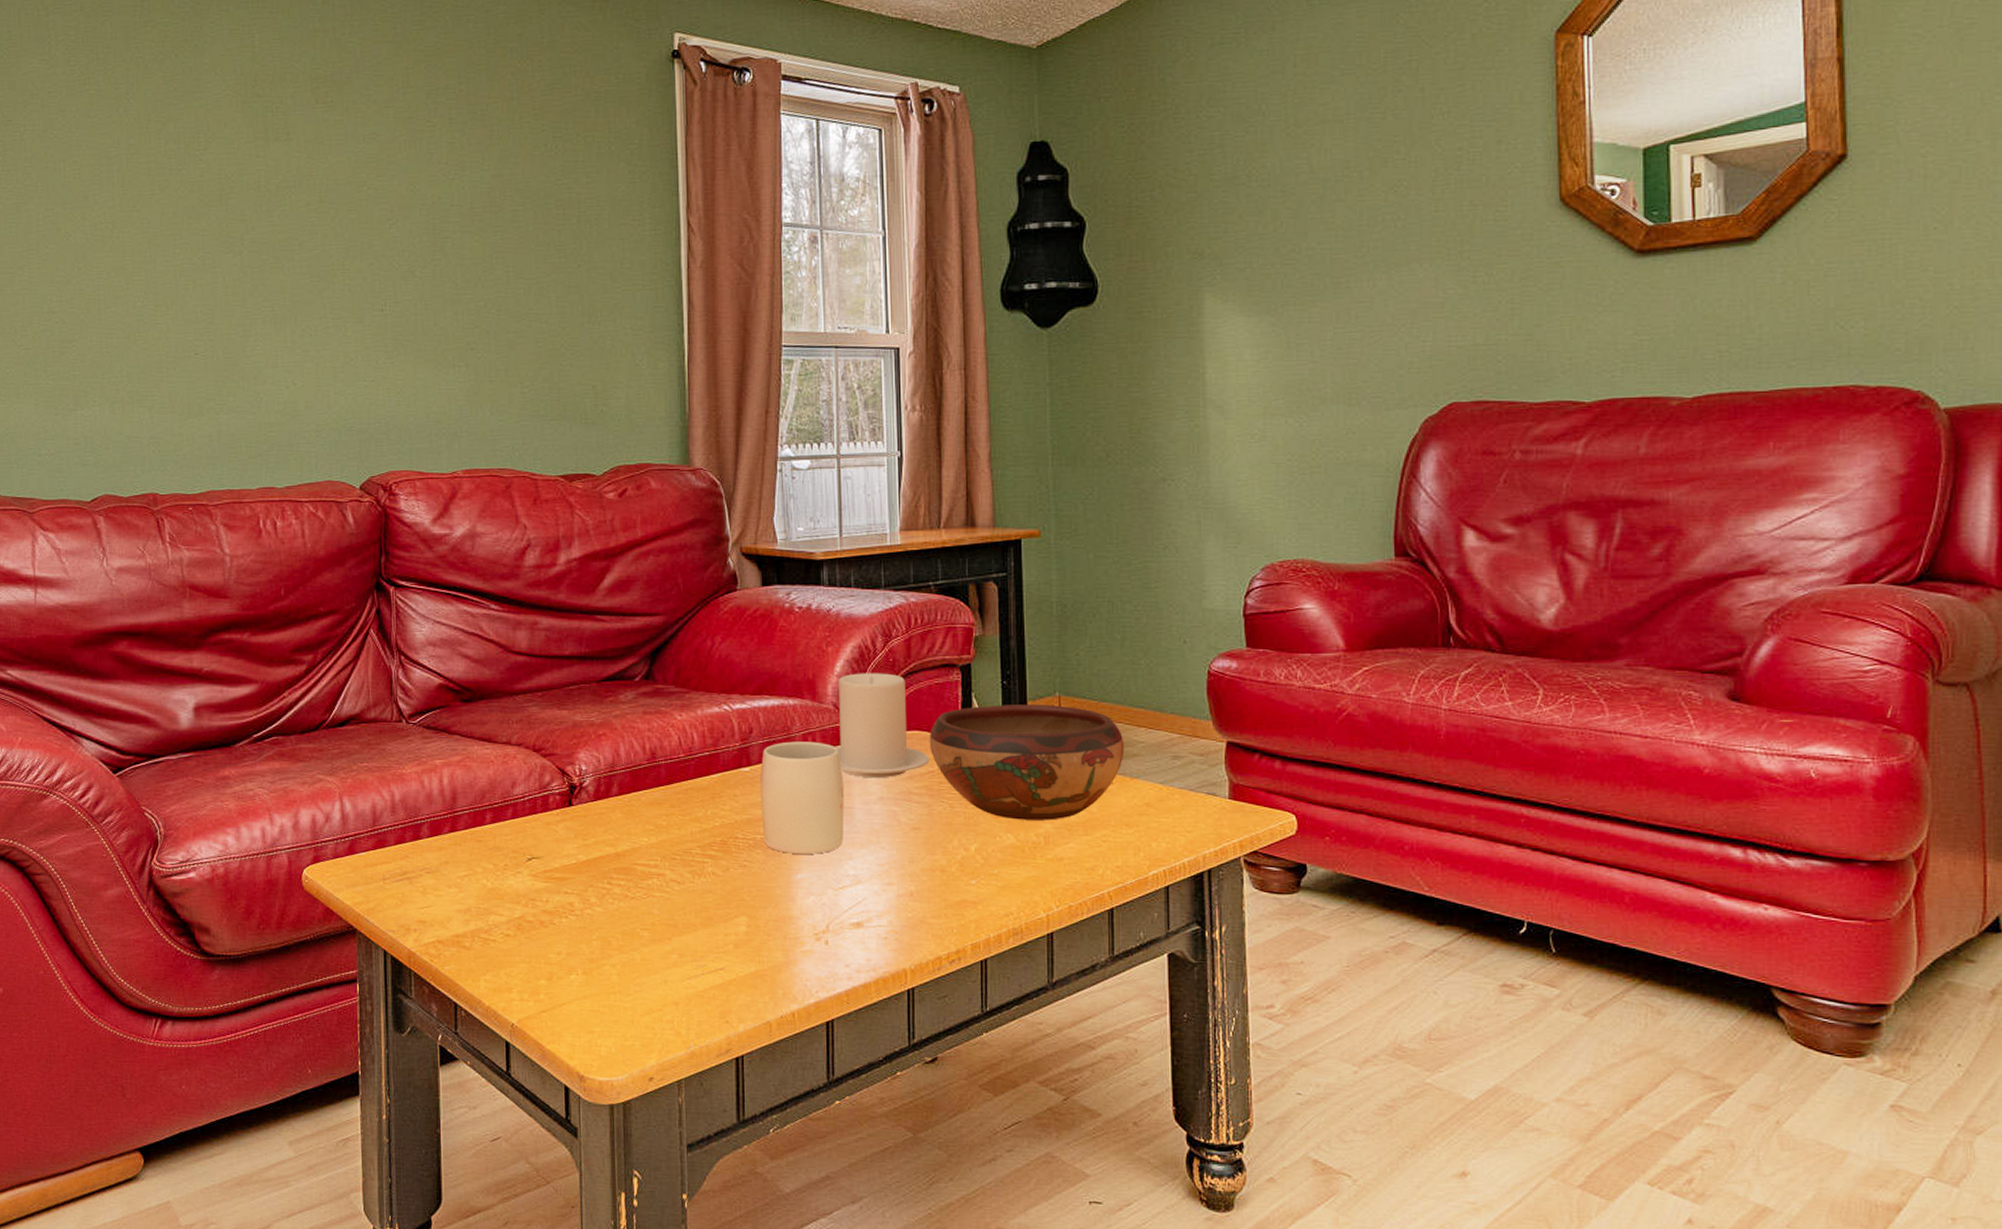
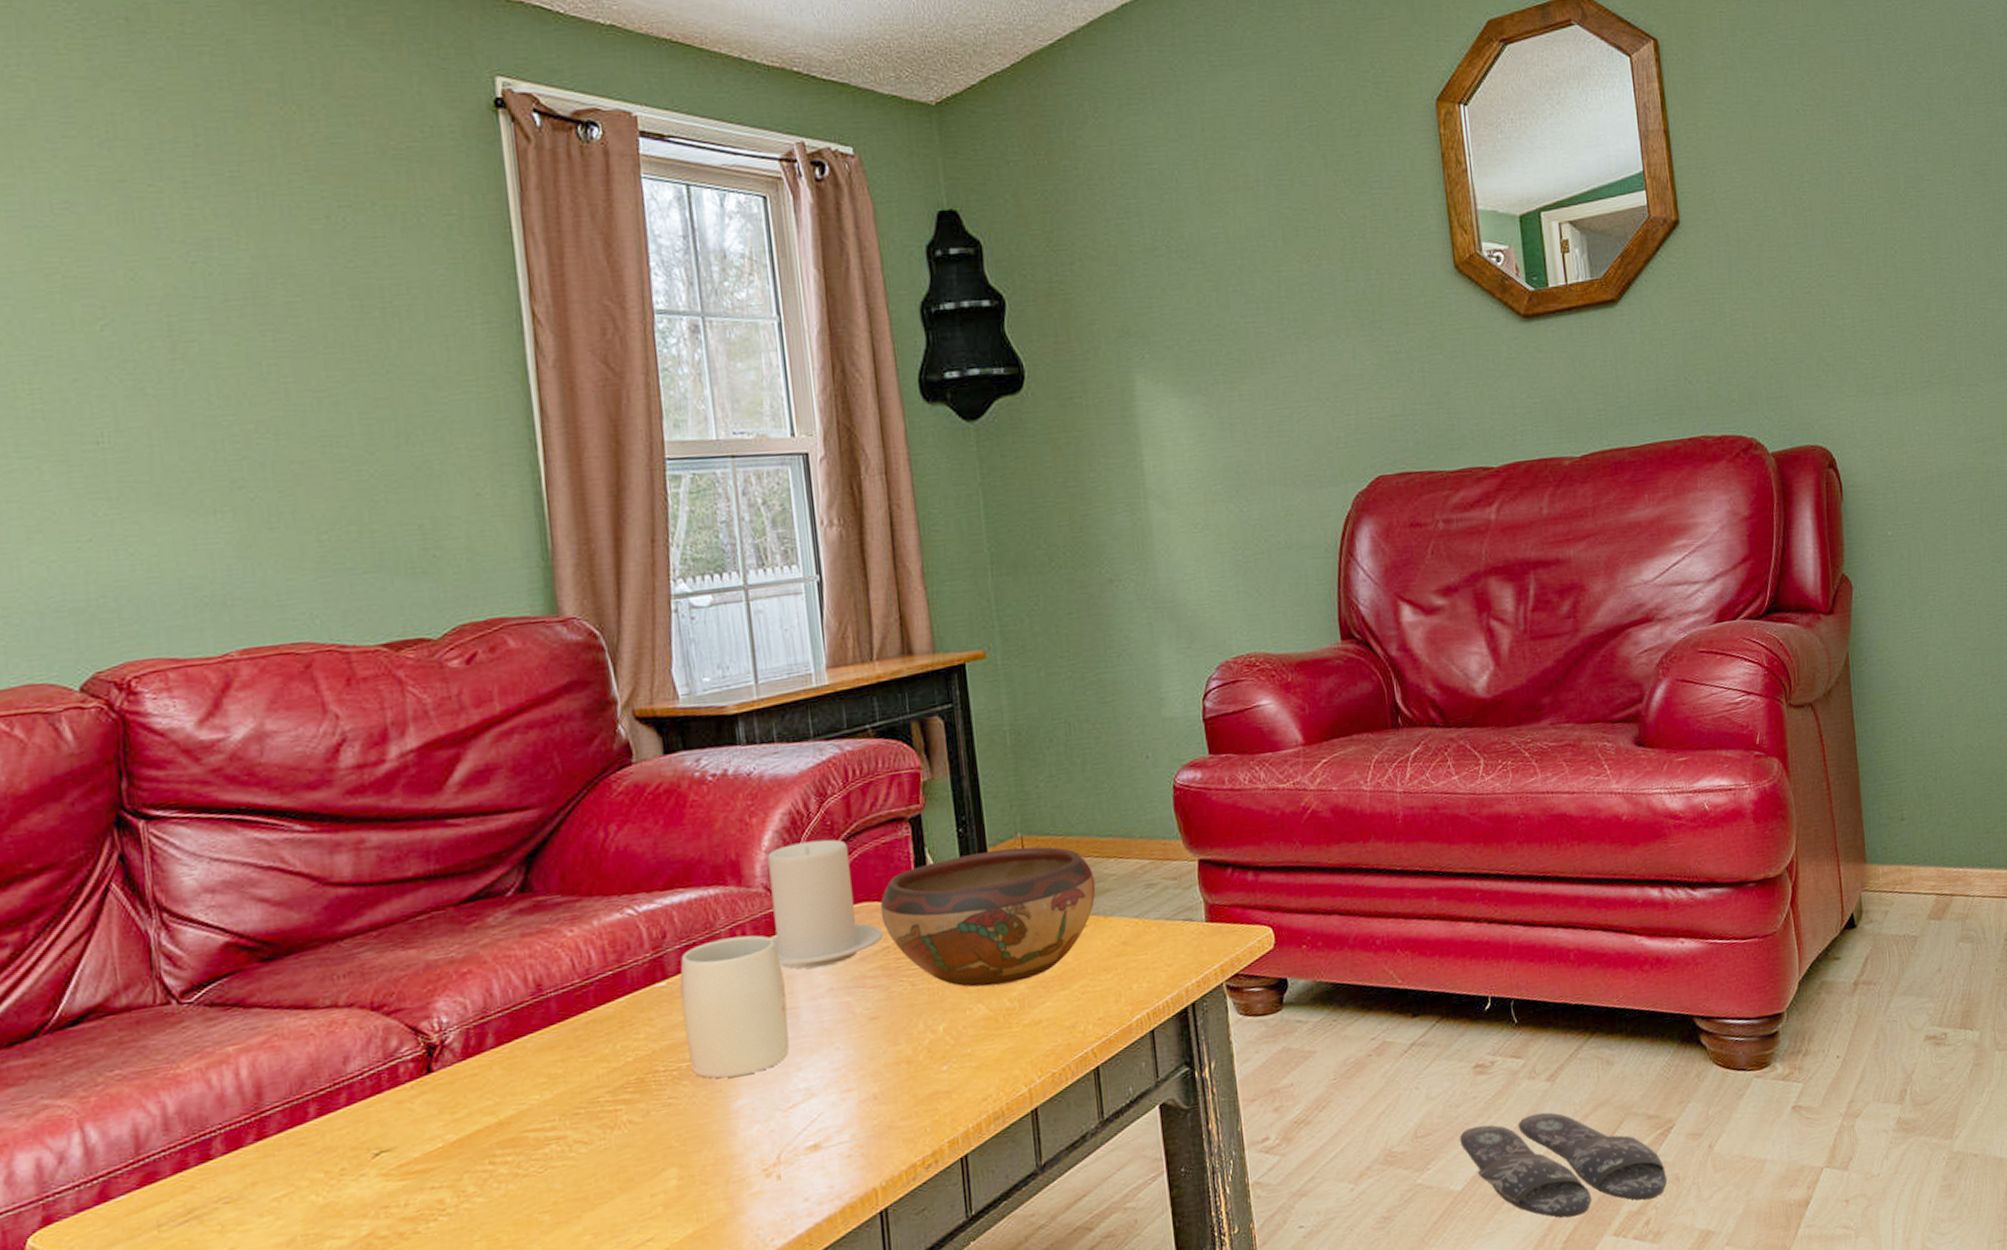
slippers: none [1478,1042,1718,1159] -> present [1460,1112,1667,1218]

